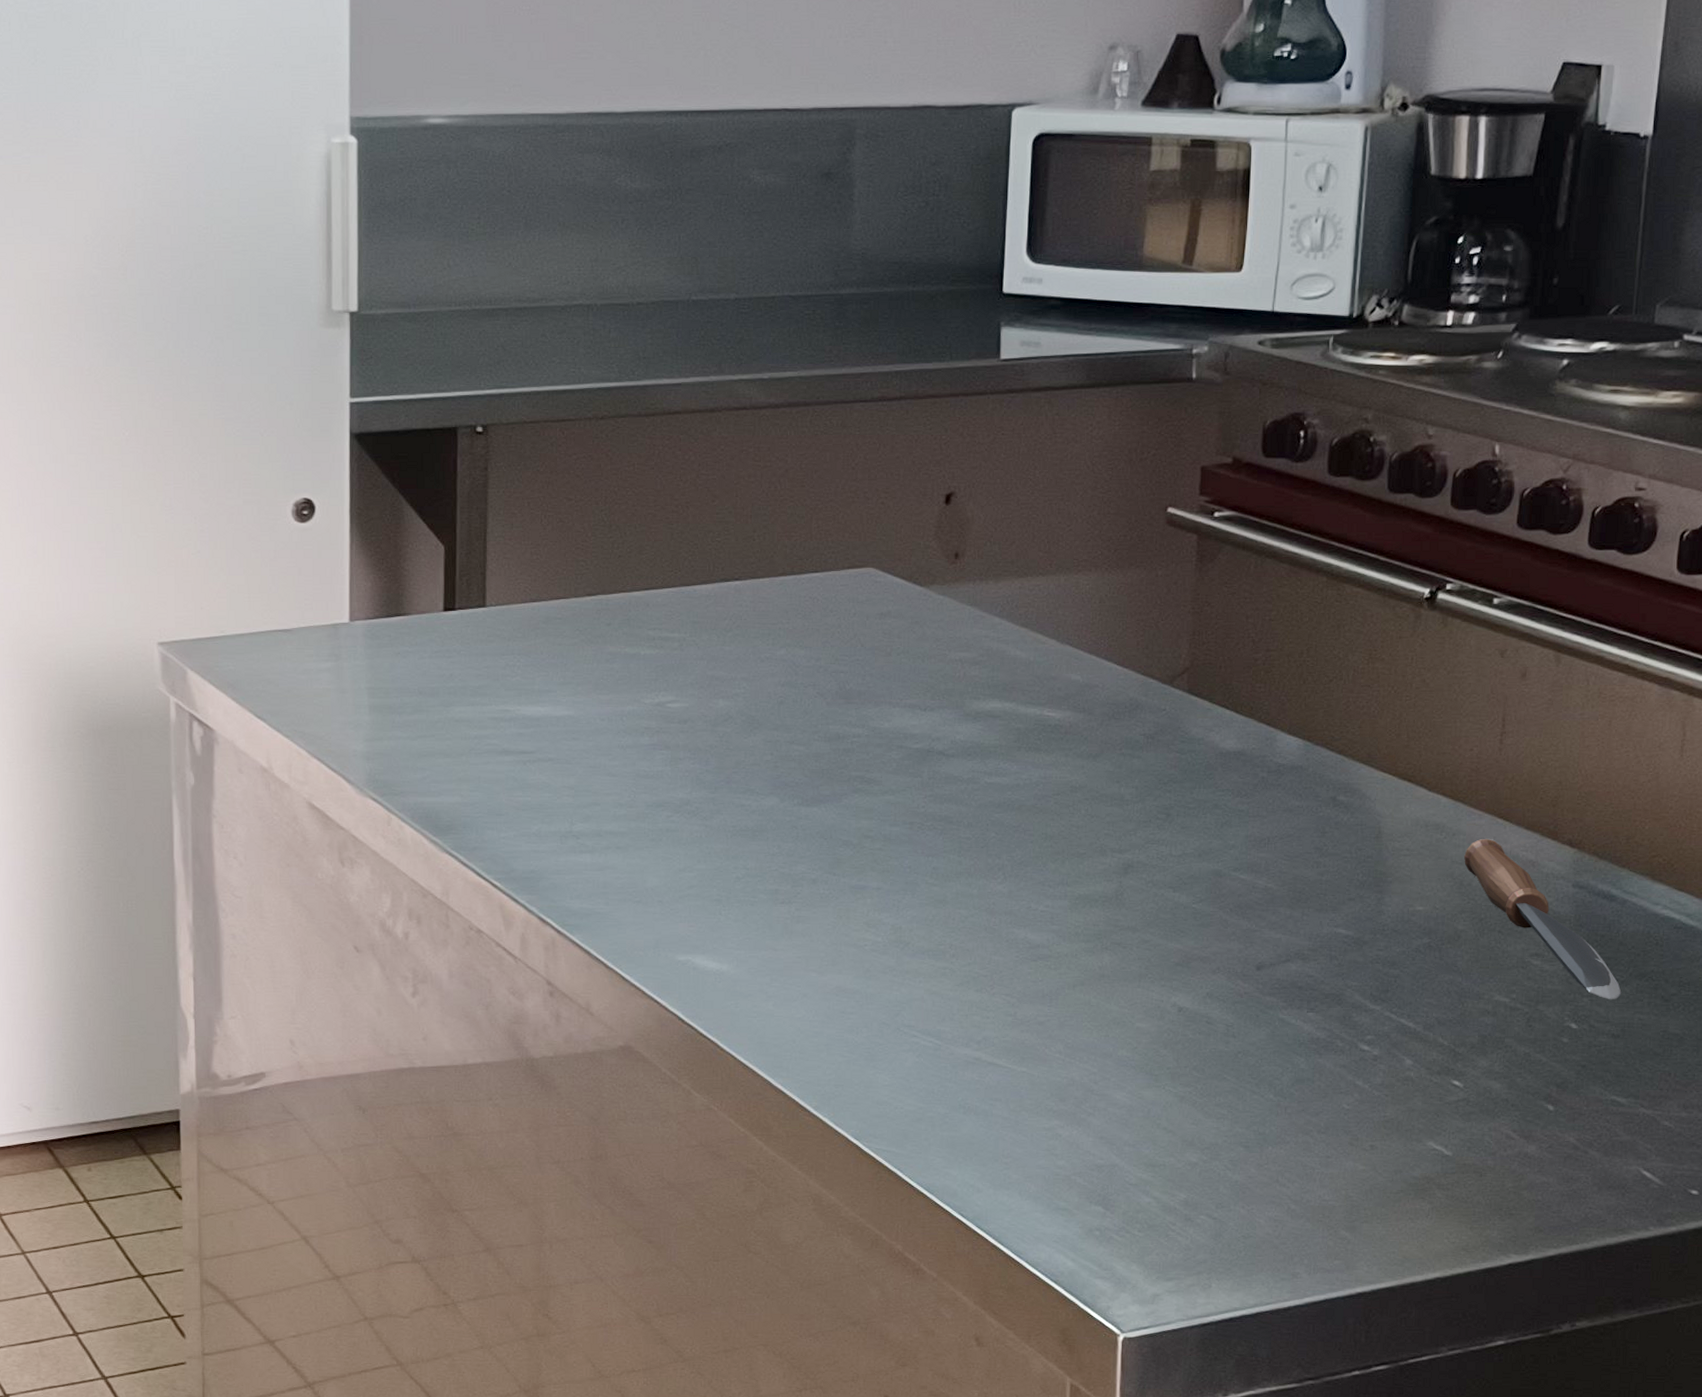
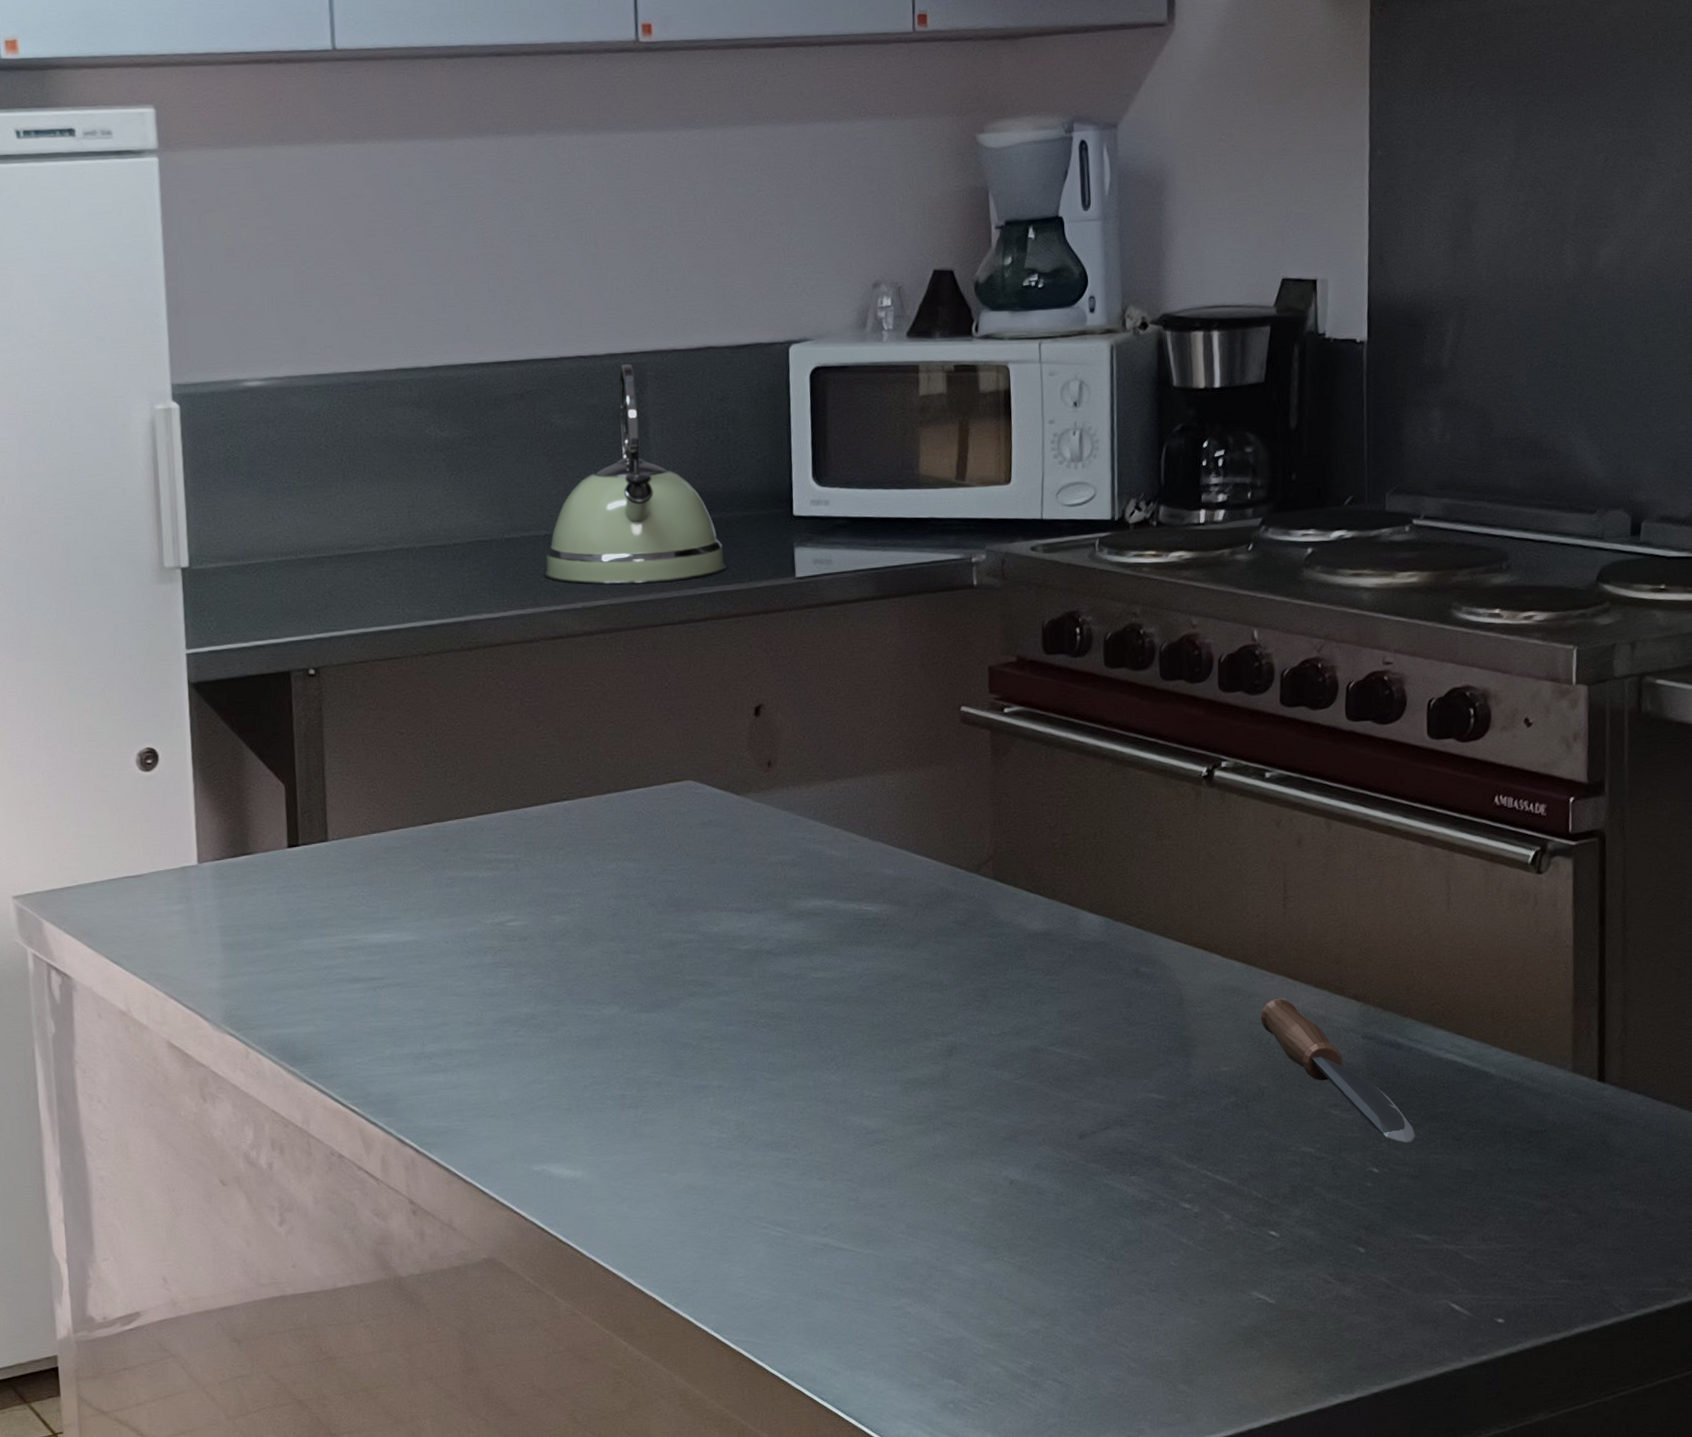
kettle: none [731,120,927,358] -> present [543,364,727,586]

